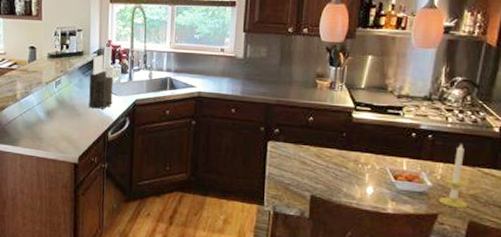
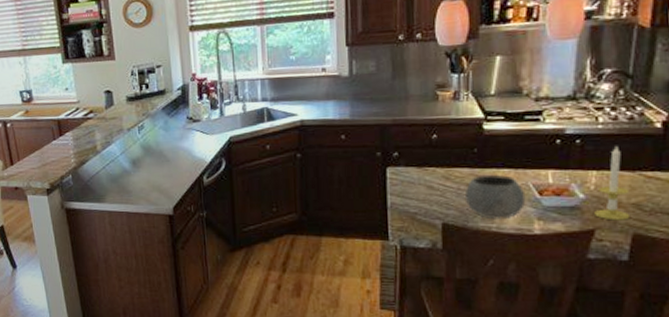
knife block: present [88,55,114,109] -> none [175,91,204,152]
bowl: none [333,156,383,198] -> present [465,174,526,220]

